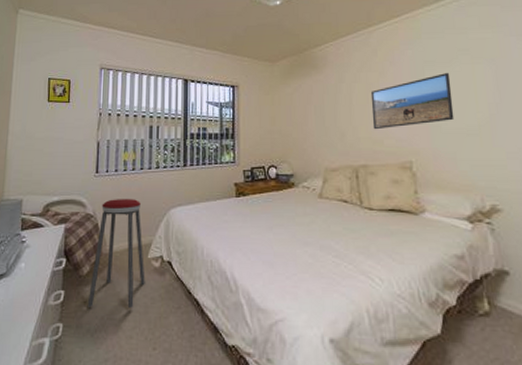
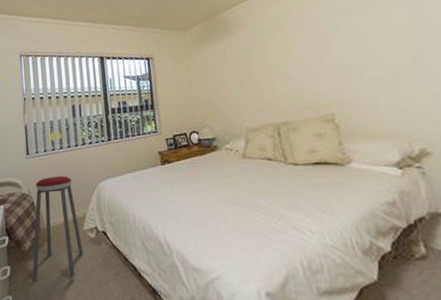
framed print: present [370,73,455,130] -> none [285,20,375,86]

